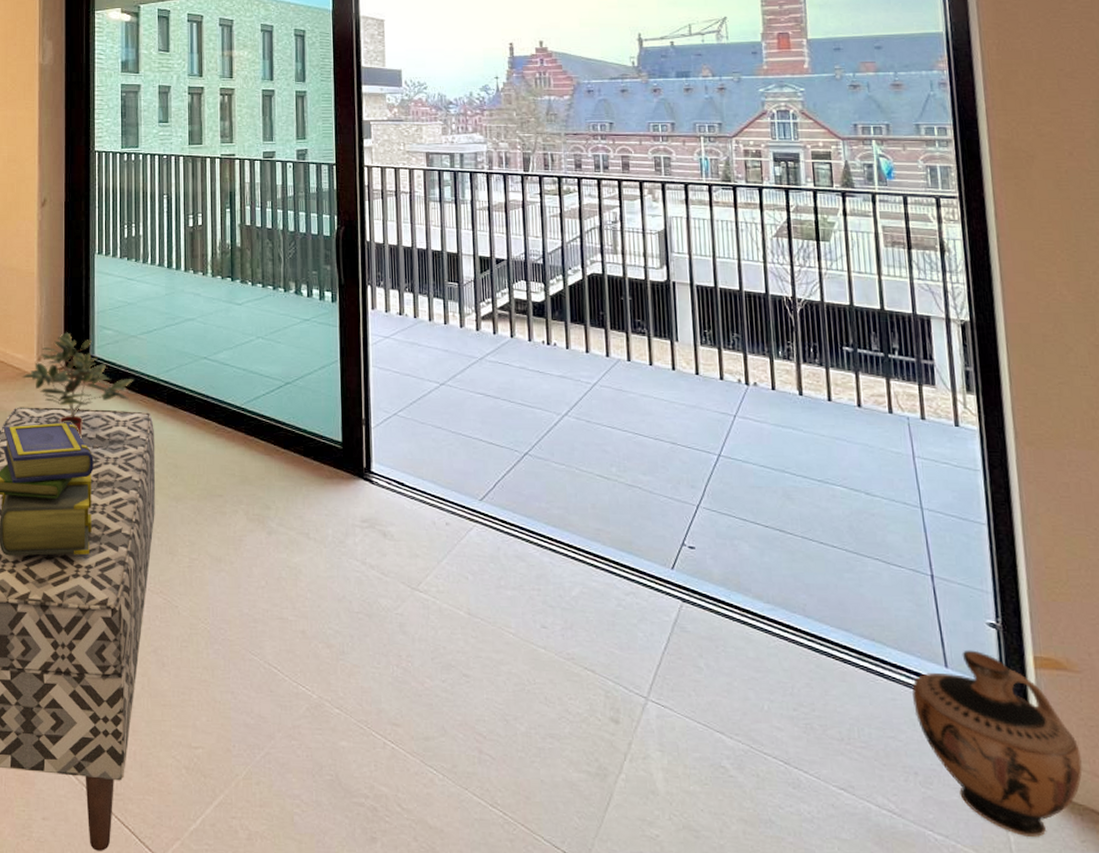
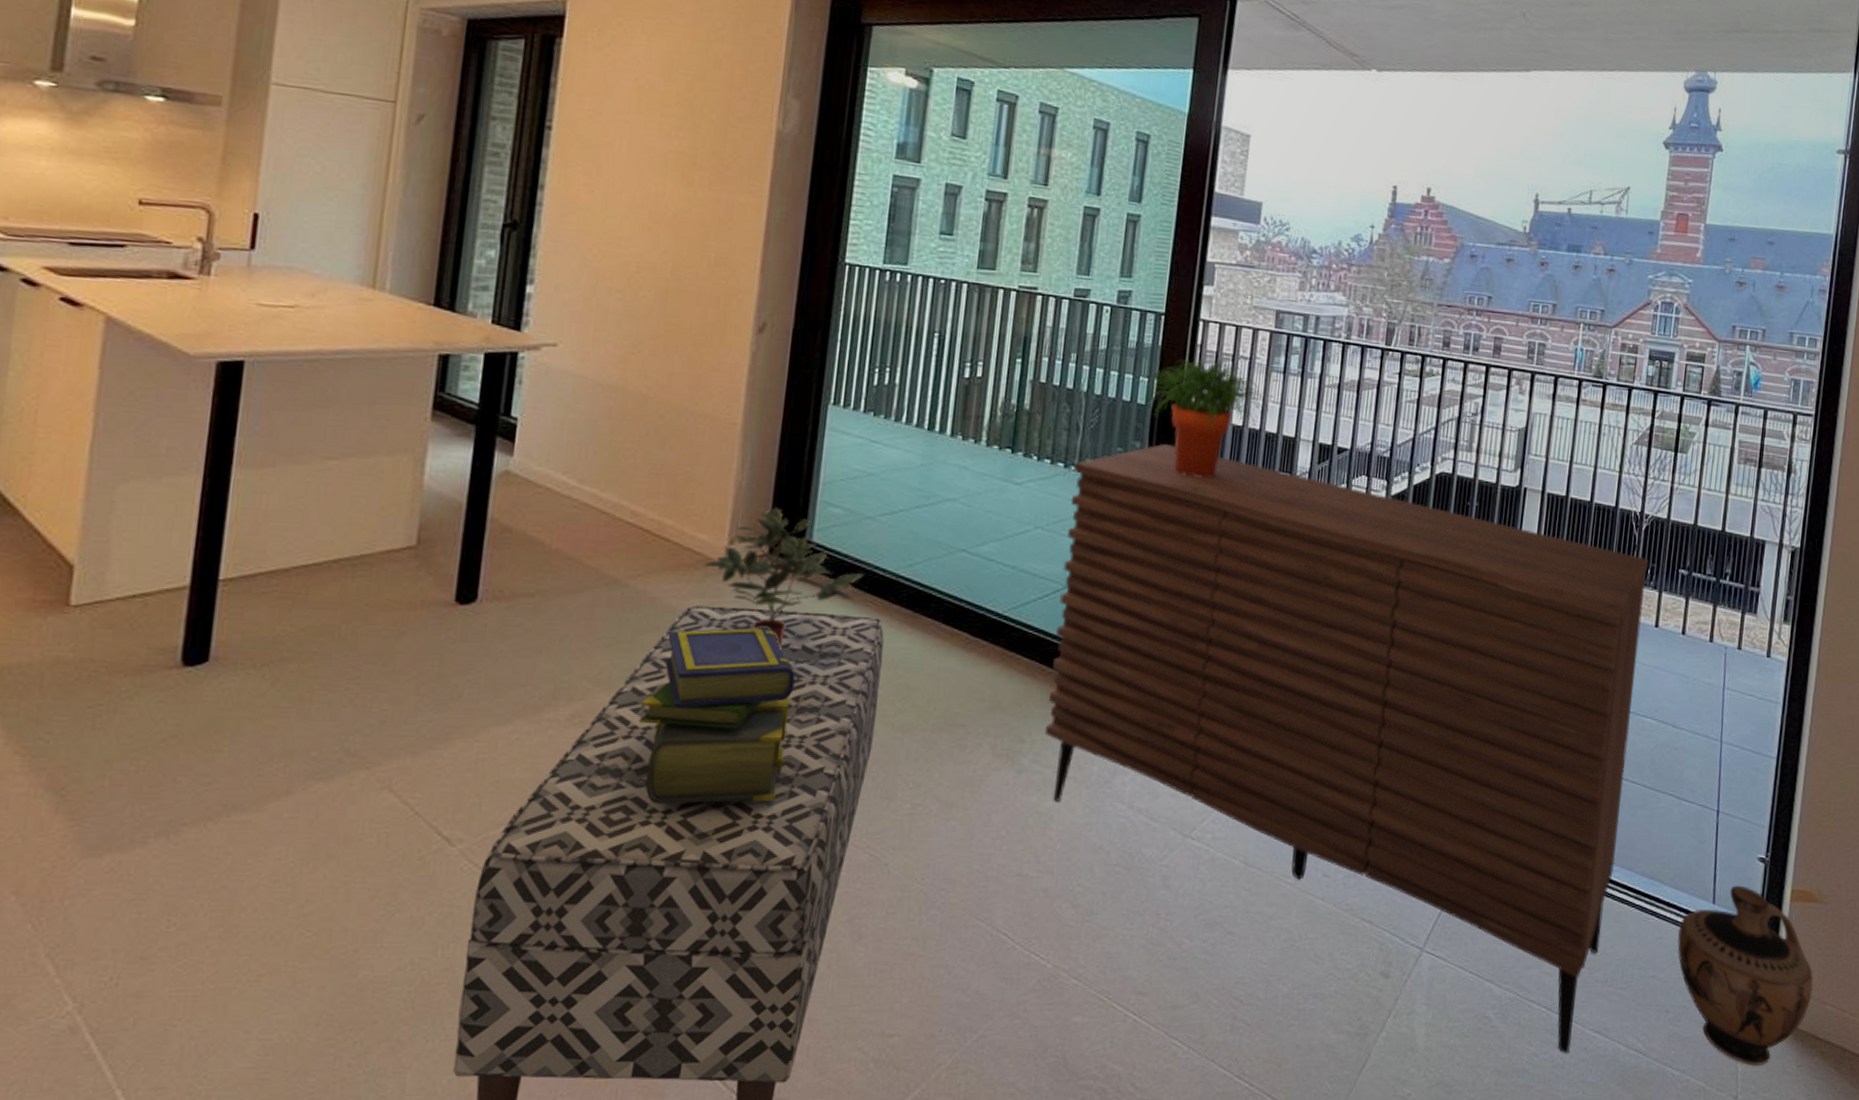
sideboard: none [281,265,830,809] -> present [1044,443,1648,1054]
potted plant: none [322,196,432,291] -> present [1138,358,1269,478]

